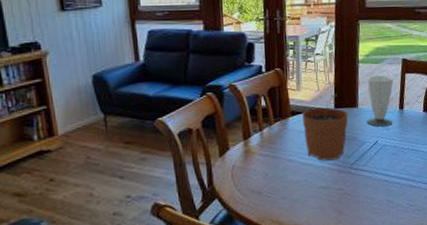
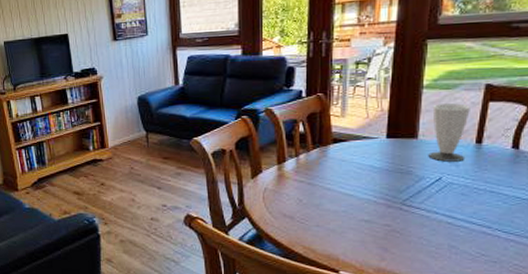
plant pot: present [301,94,348,161] -> none [345,122,404,193]

